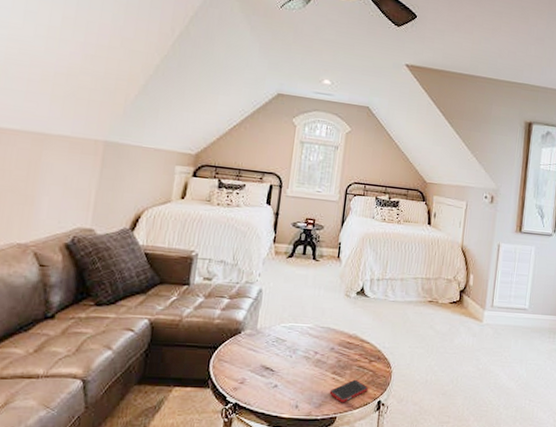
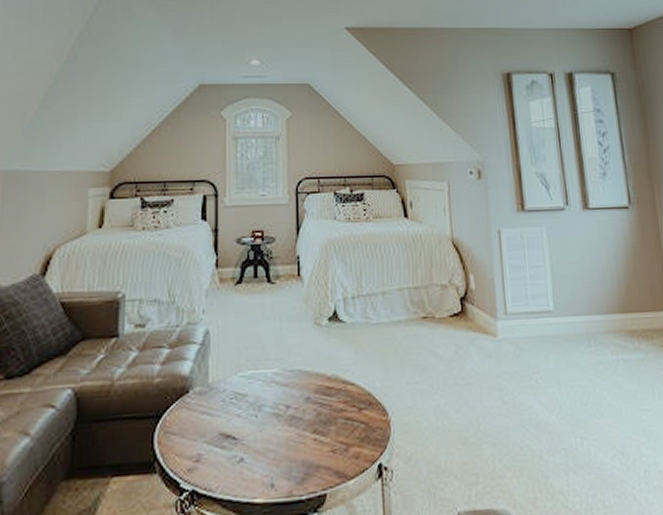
cell phone: present [329,379,368,403] -> none [312,437,362,473]

